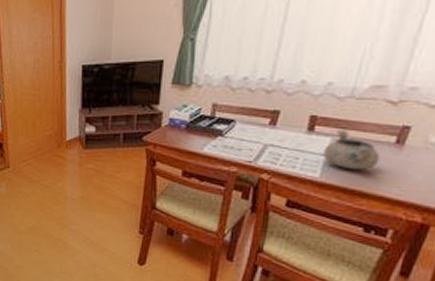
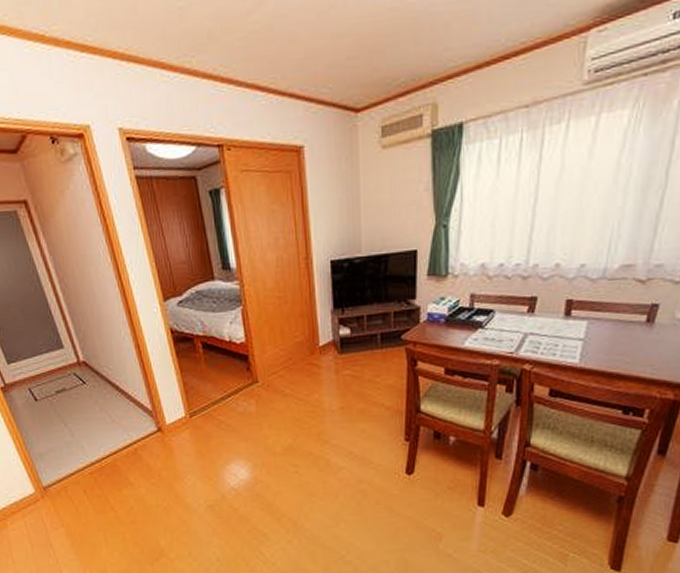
decorative bowl: present [323,130,380,171] -> none [580,313,633,353]

